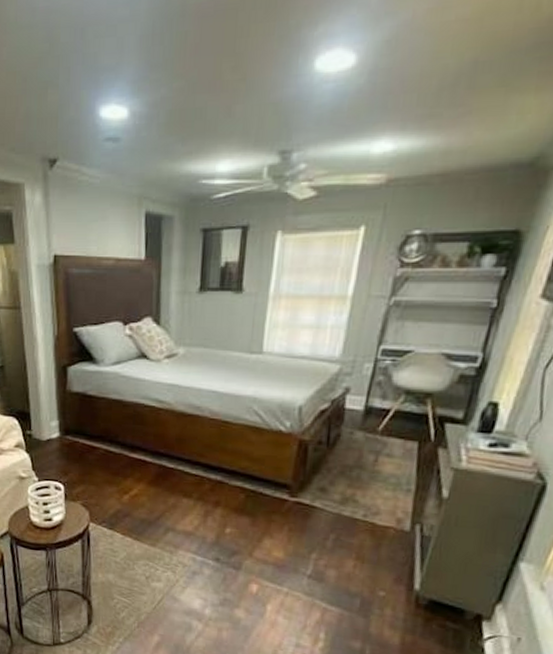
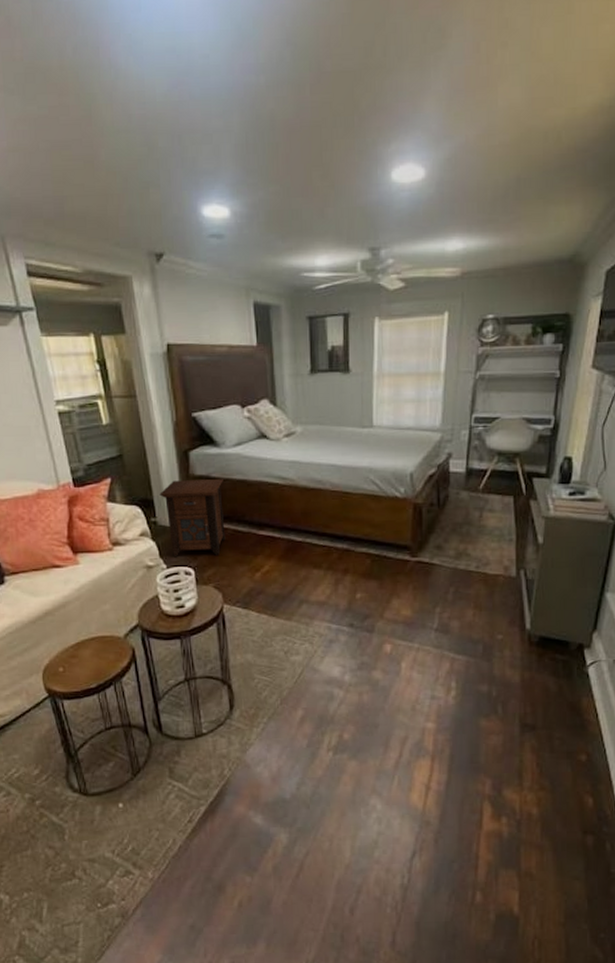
nightstand: none [36,395,99,474] -> present [160,479,226,558]

